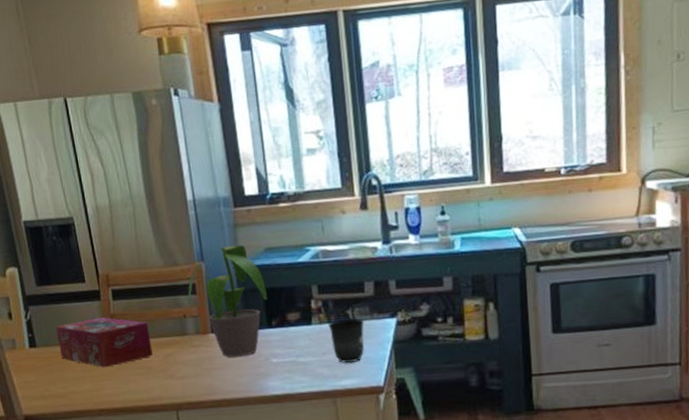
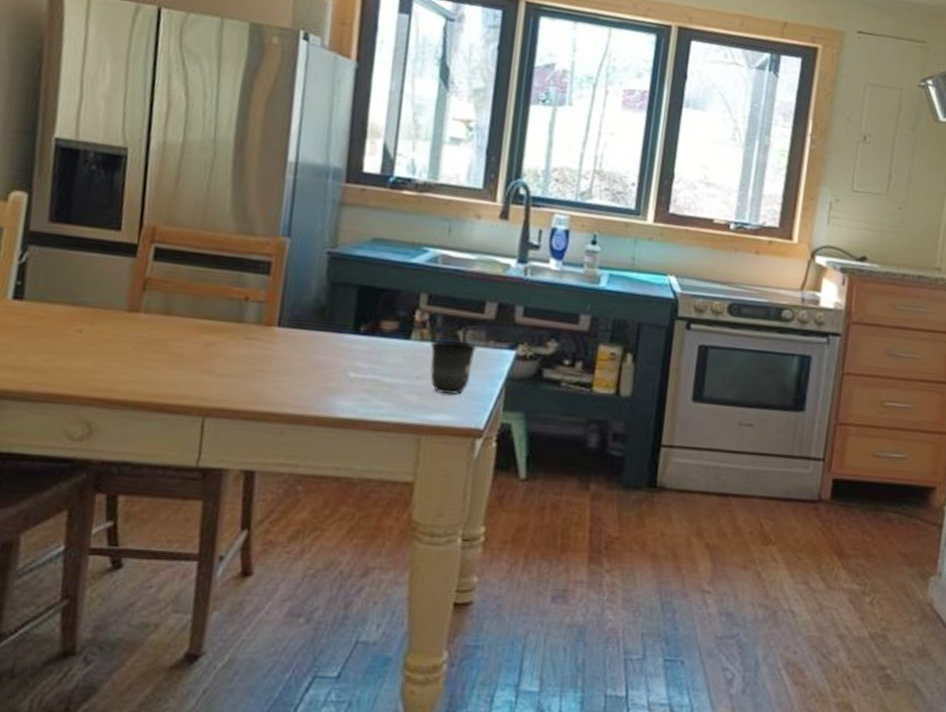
tissue box: present [55,317,153,368] -> none [56,277,194,345]
potted plant: present [188,244,267,357] -> none [254,224,363,362]

